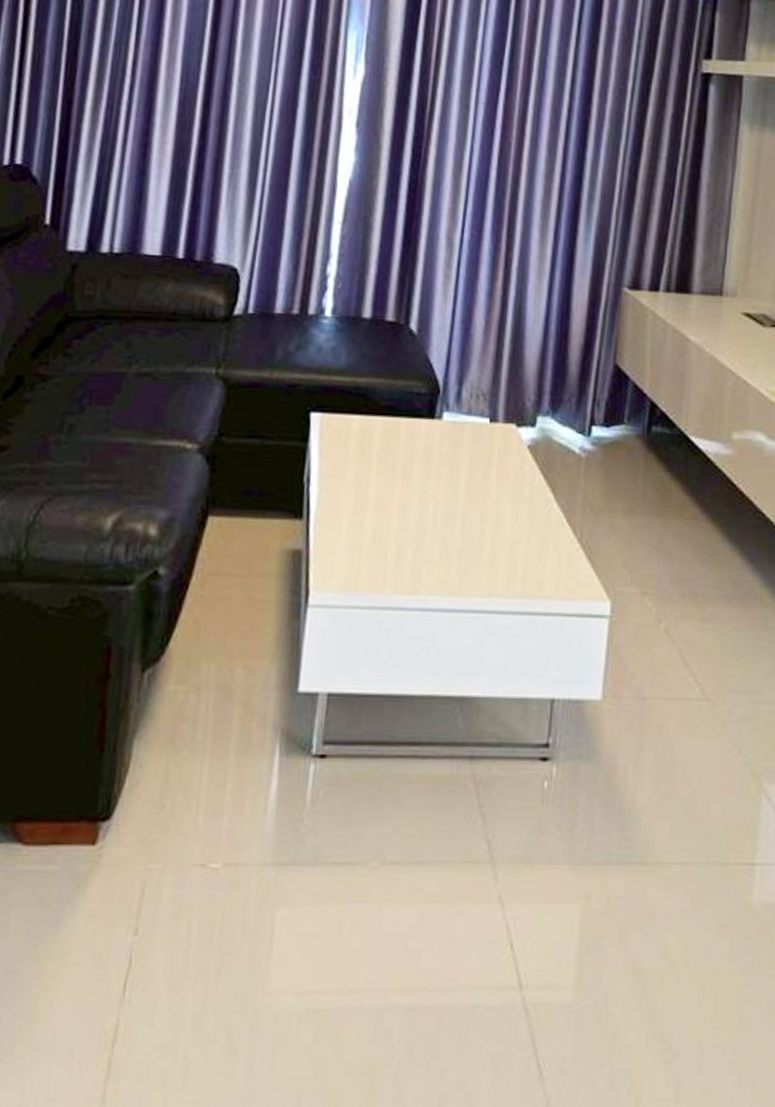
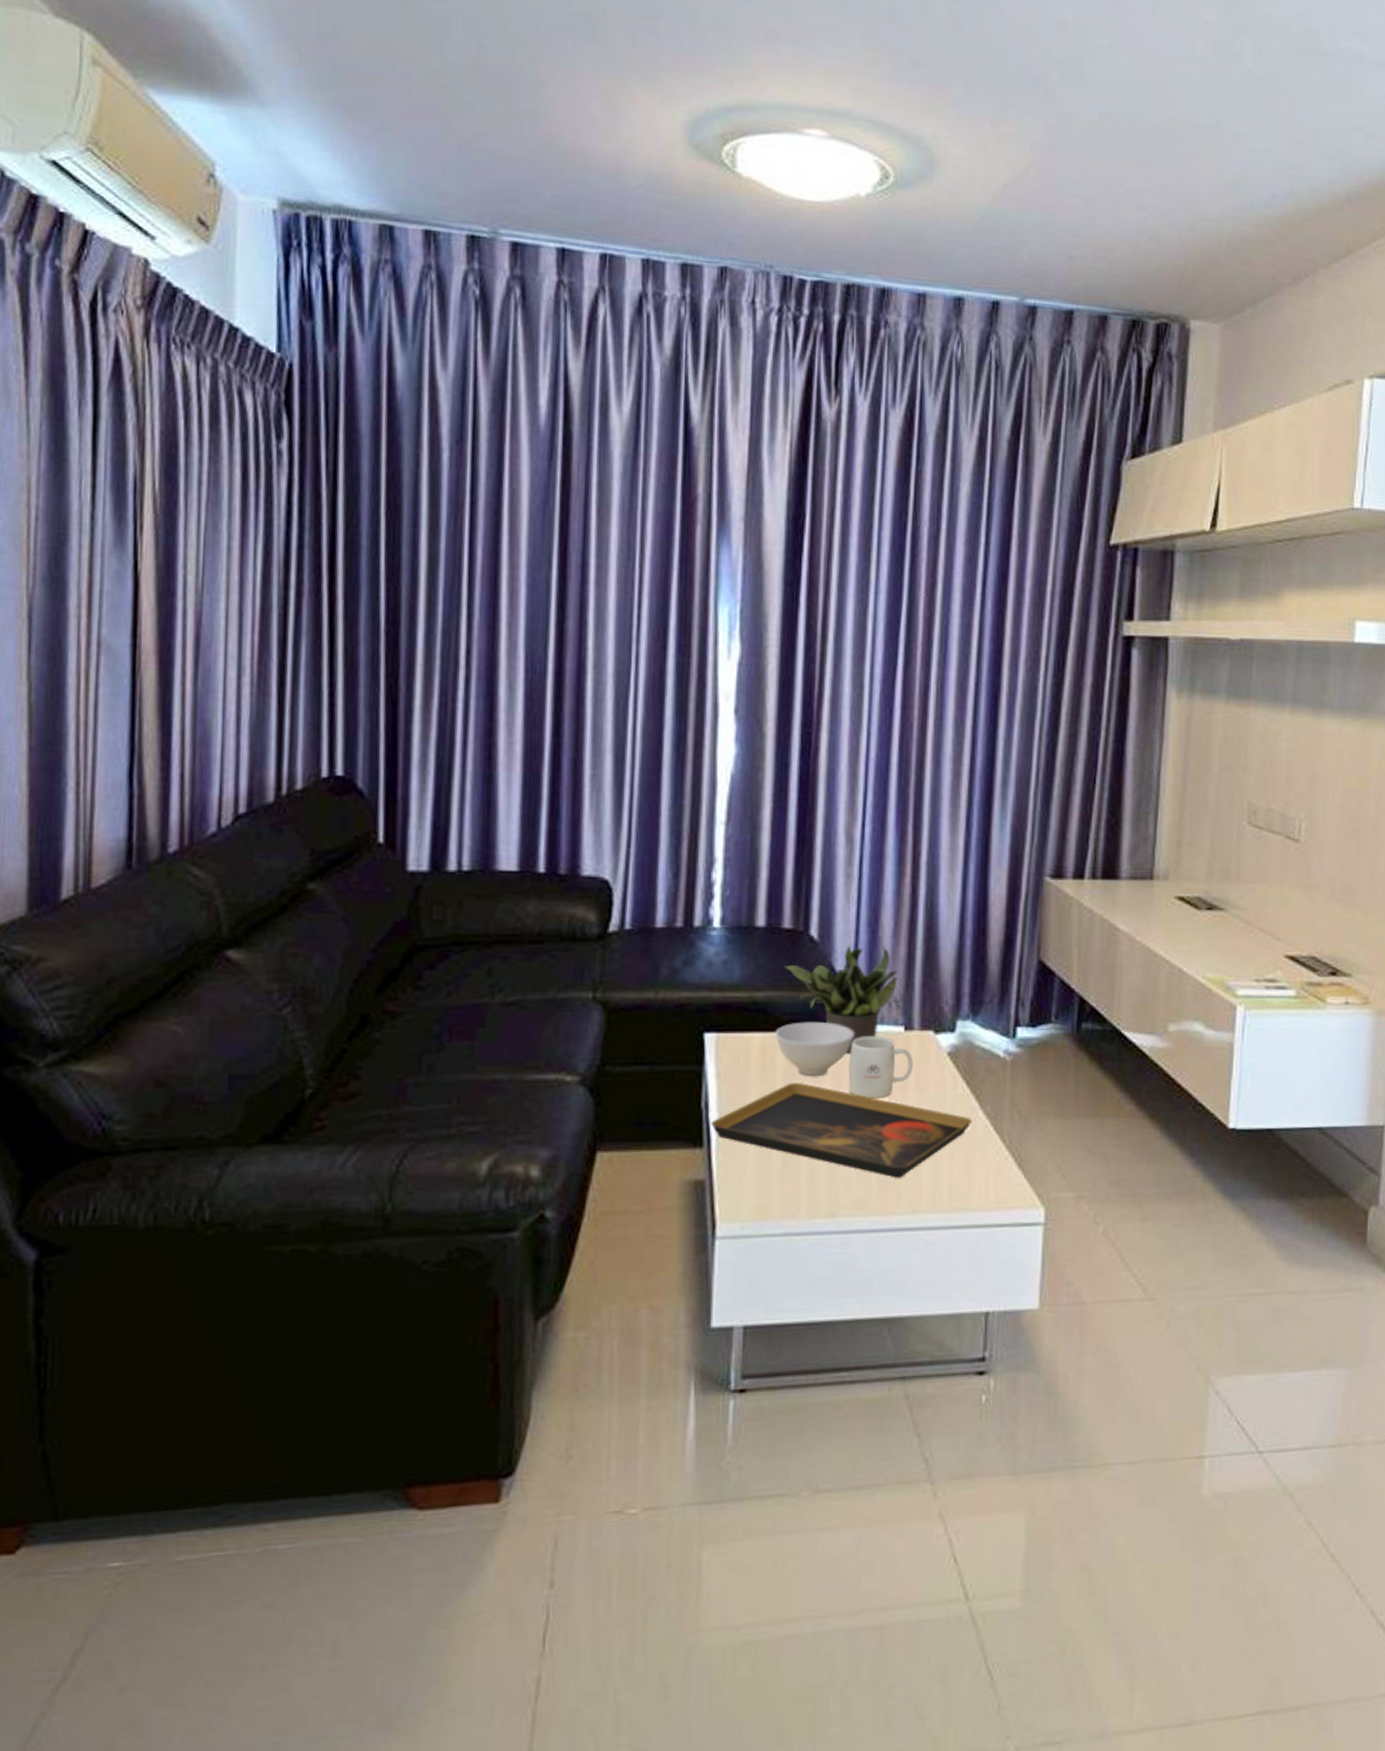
decorative tray: none [311,464,548,562] -> present [711,1083,973,1178]
bowl: none [373,408,445,459] -> present [775,1021,855,1076]
potted plant: none [385,340,487,440] -> present [784,945,899,1053]
mug: none [436,425,496,485] -> present [848,1037,913,1099]

